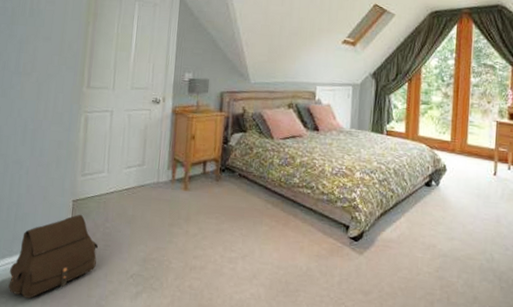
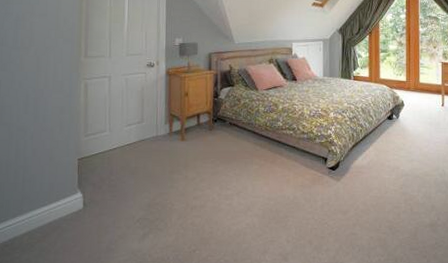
satchel: present [8,214,98,299] -> none [20,170,105,251]

